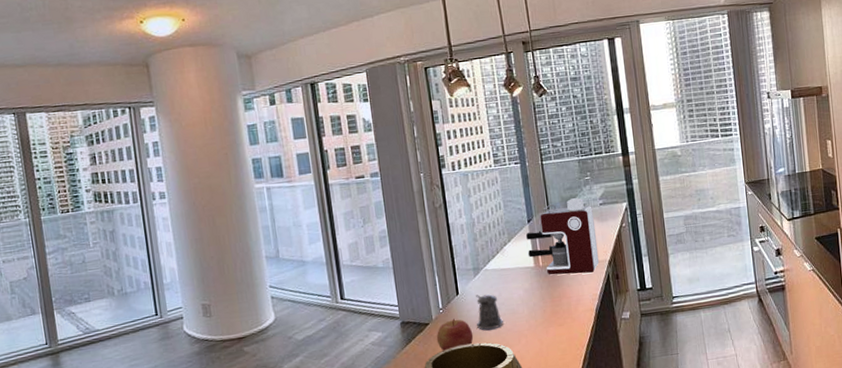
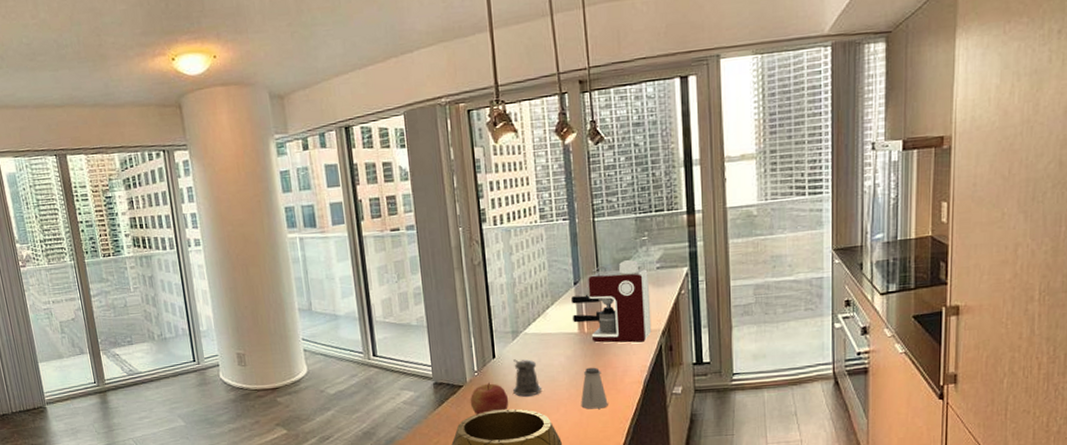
saltshaker: none [540,298,565,338] -> present [581,367,608,409]

